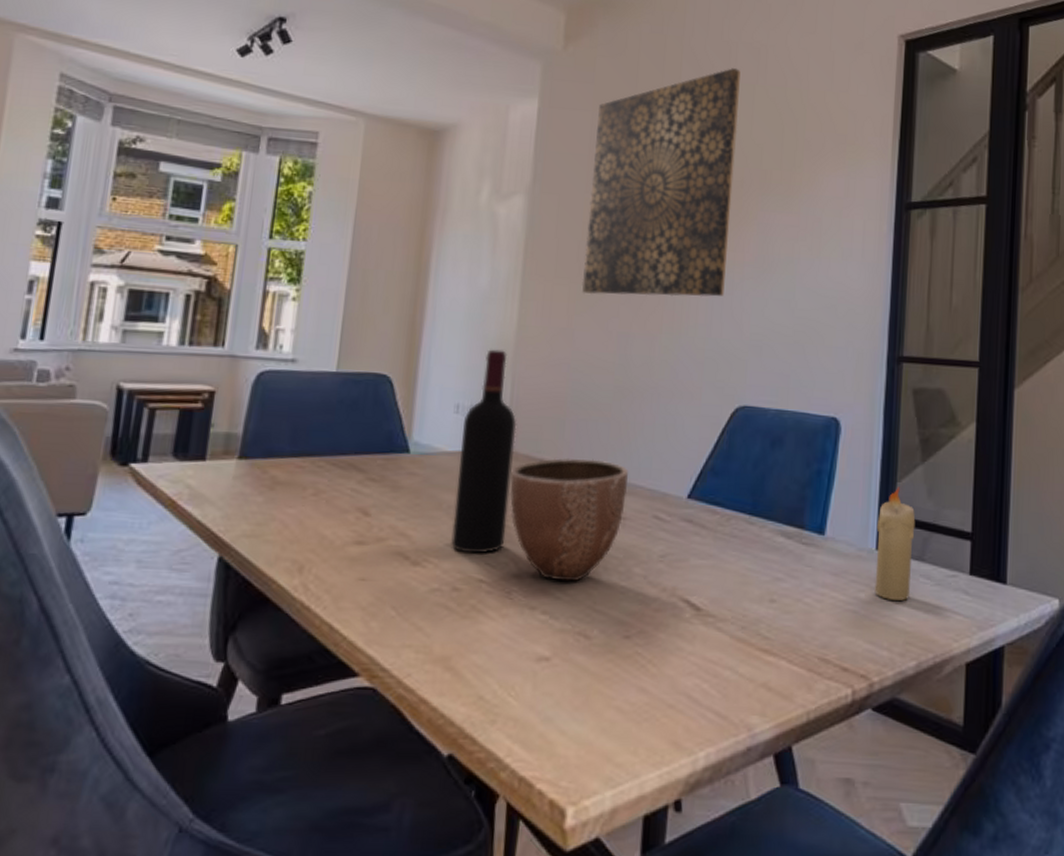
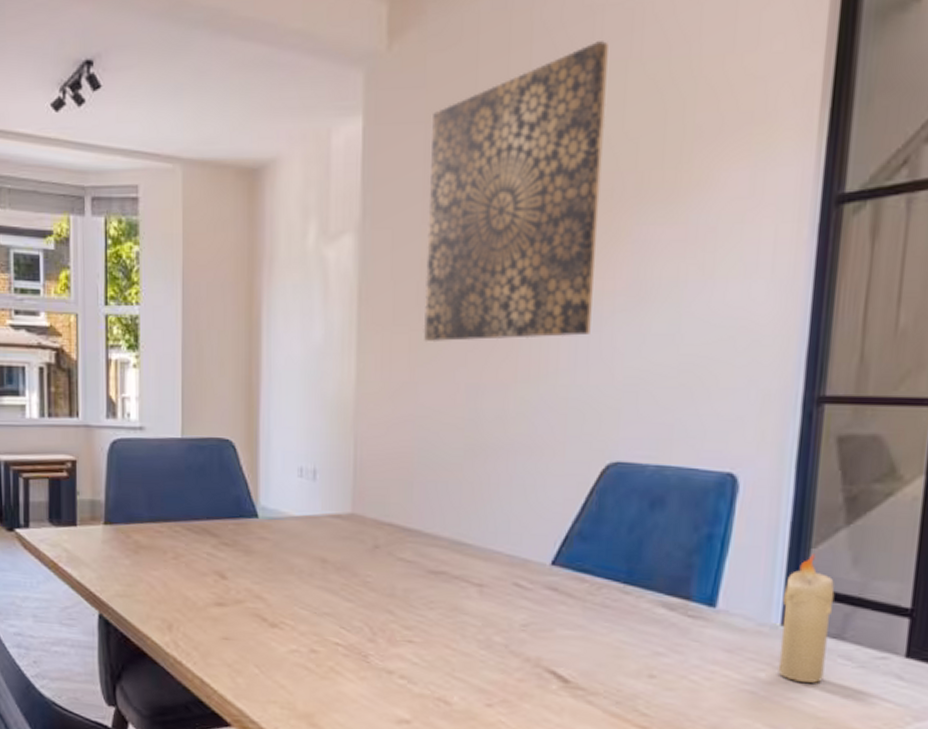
wine bottle: present [451,349,517,554] -> none [305,408,363,618]
decorative bowl: present [509,457,629,582] -> none [359,521,485,649]

